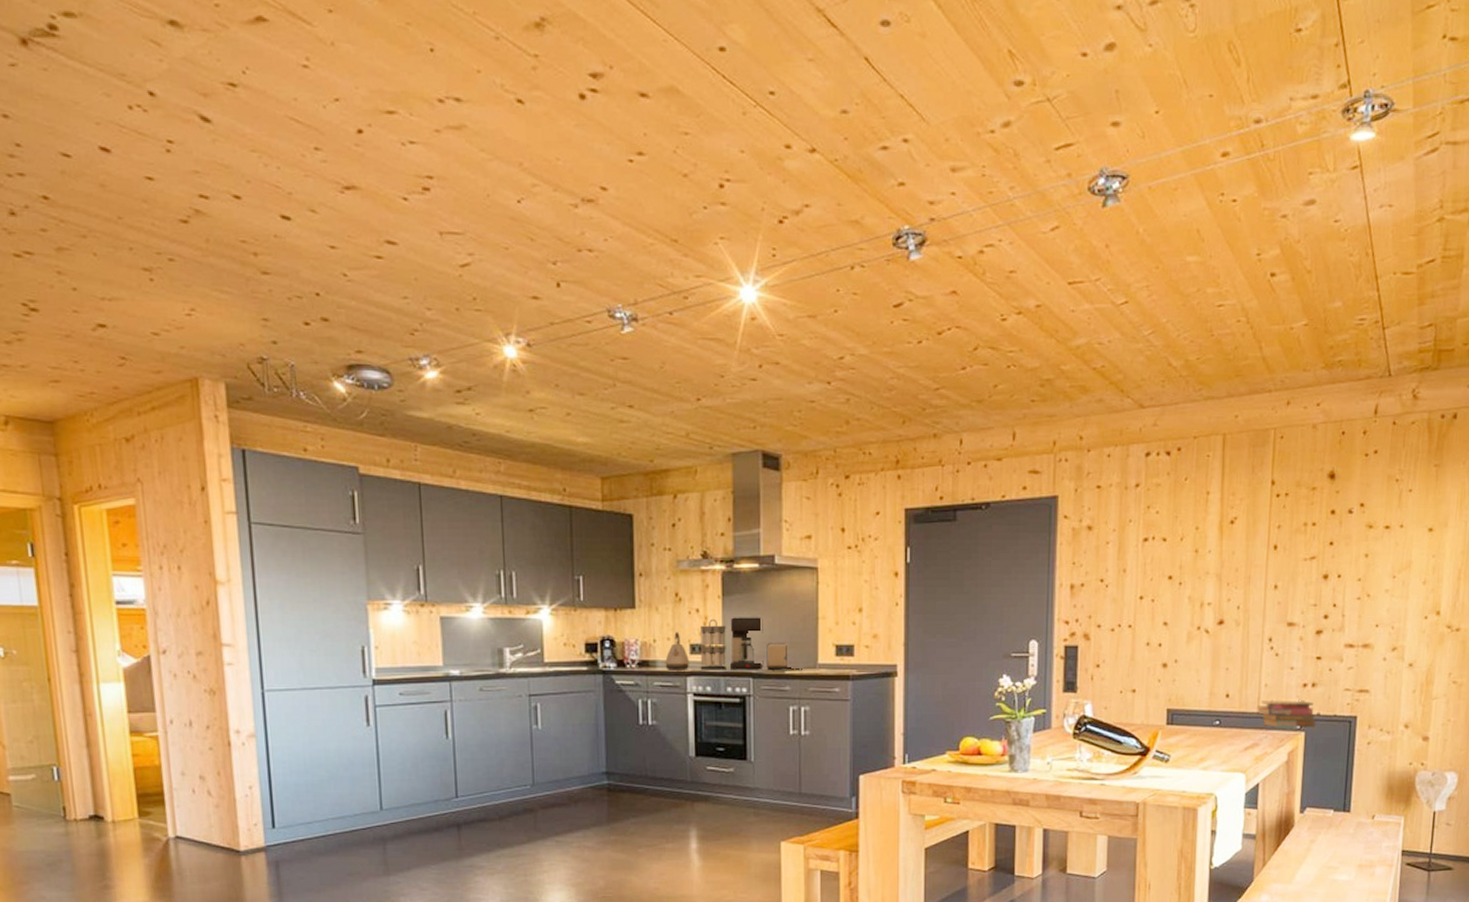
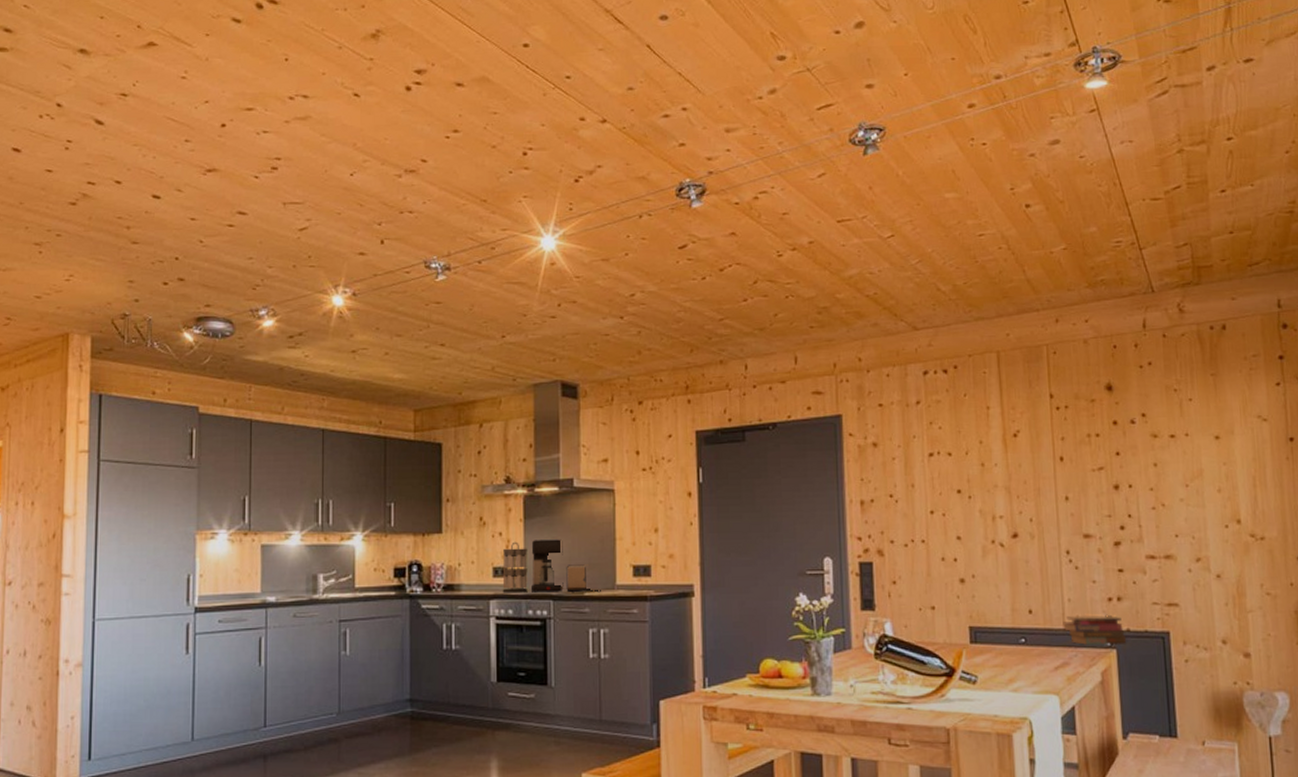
kettle: present [665,632,690,670] -> none [469,556,493,594]

